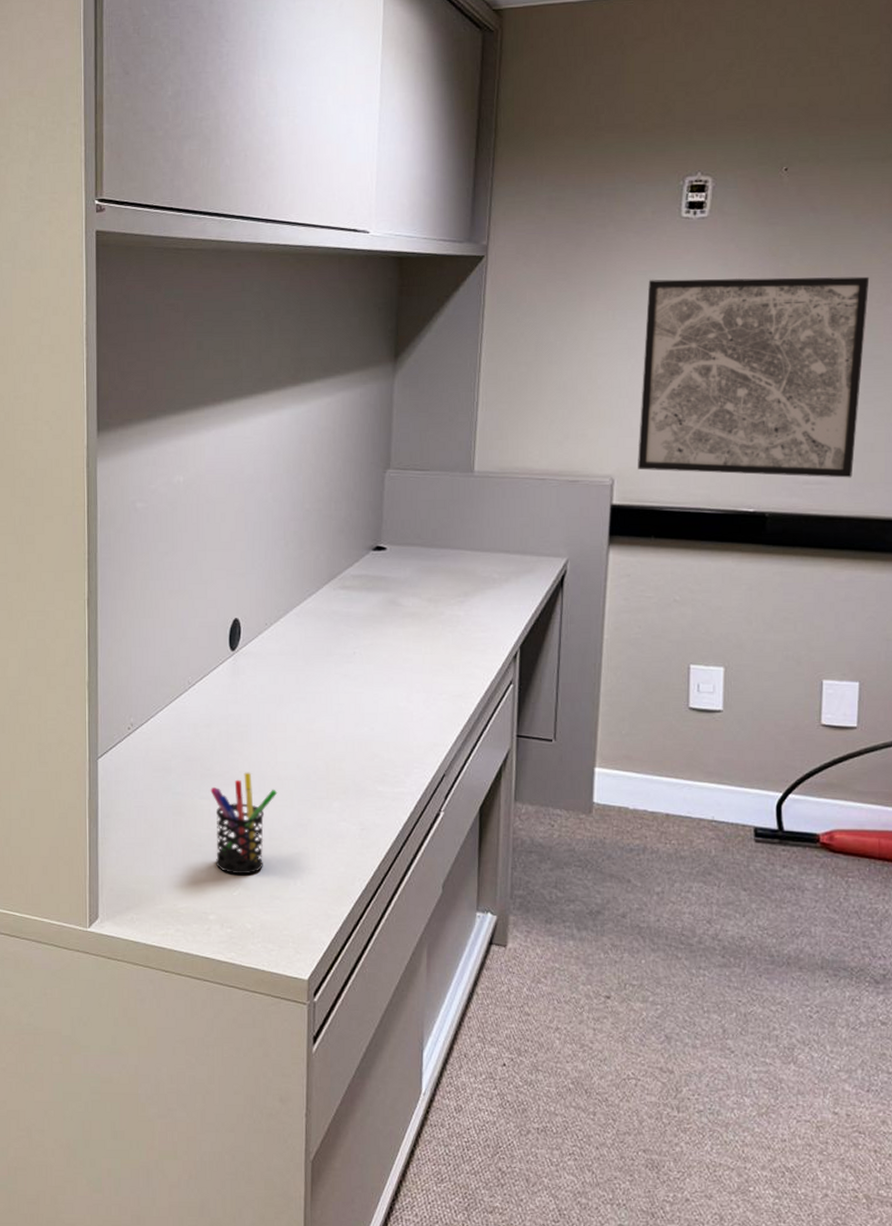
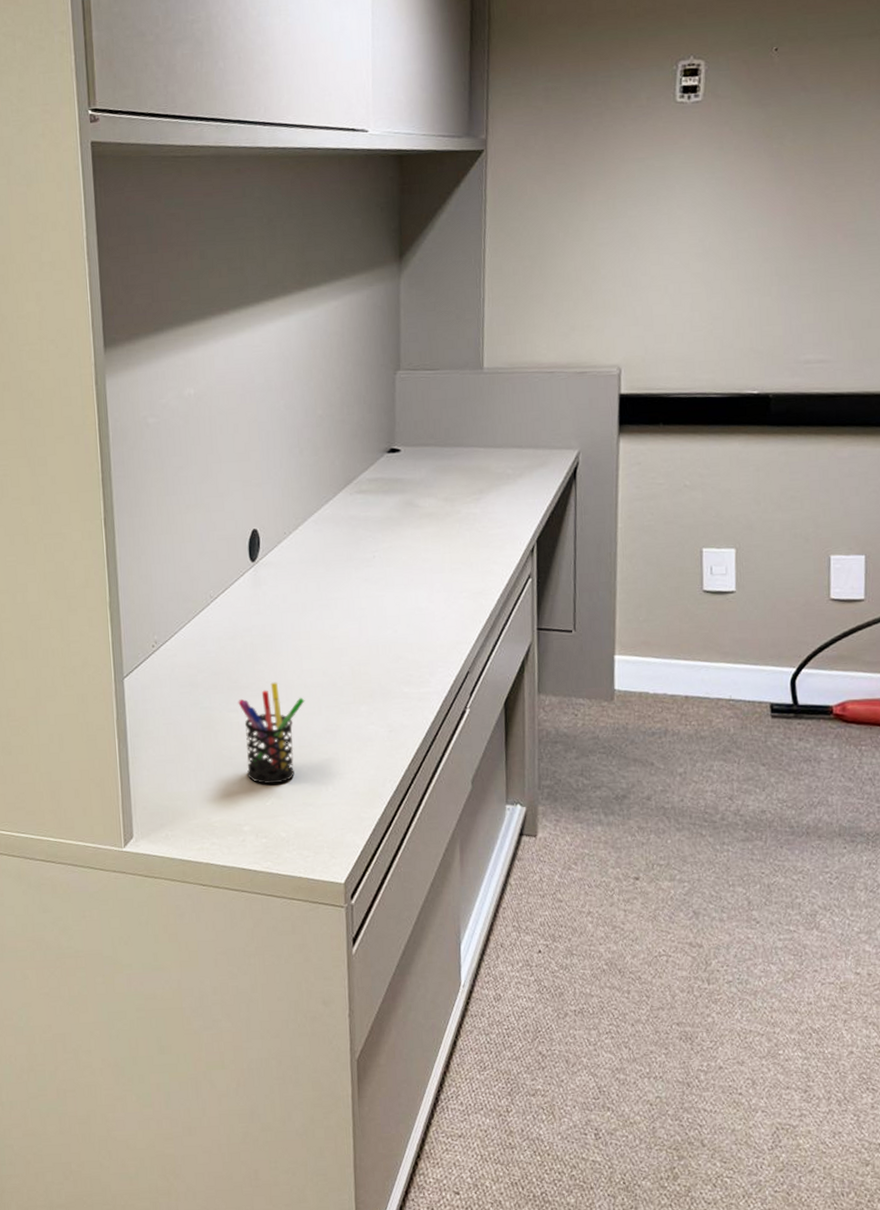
wall art: present [638,276,870,478] -> none [643,153,861,358]

